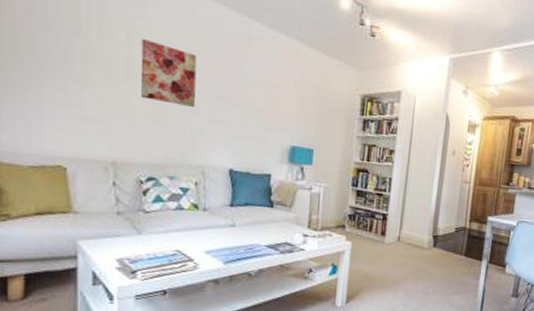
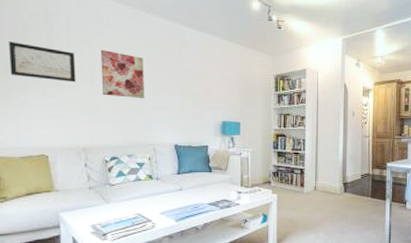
wall art: none [21,15,108,78] -> present [9,42,76,83]

